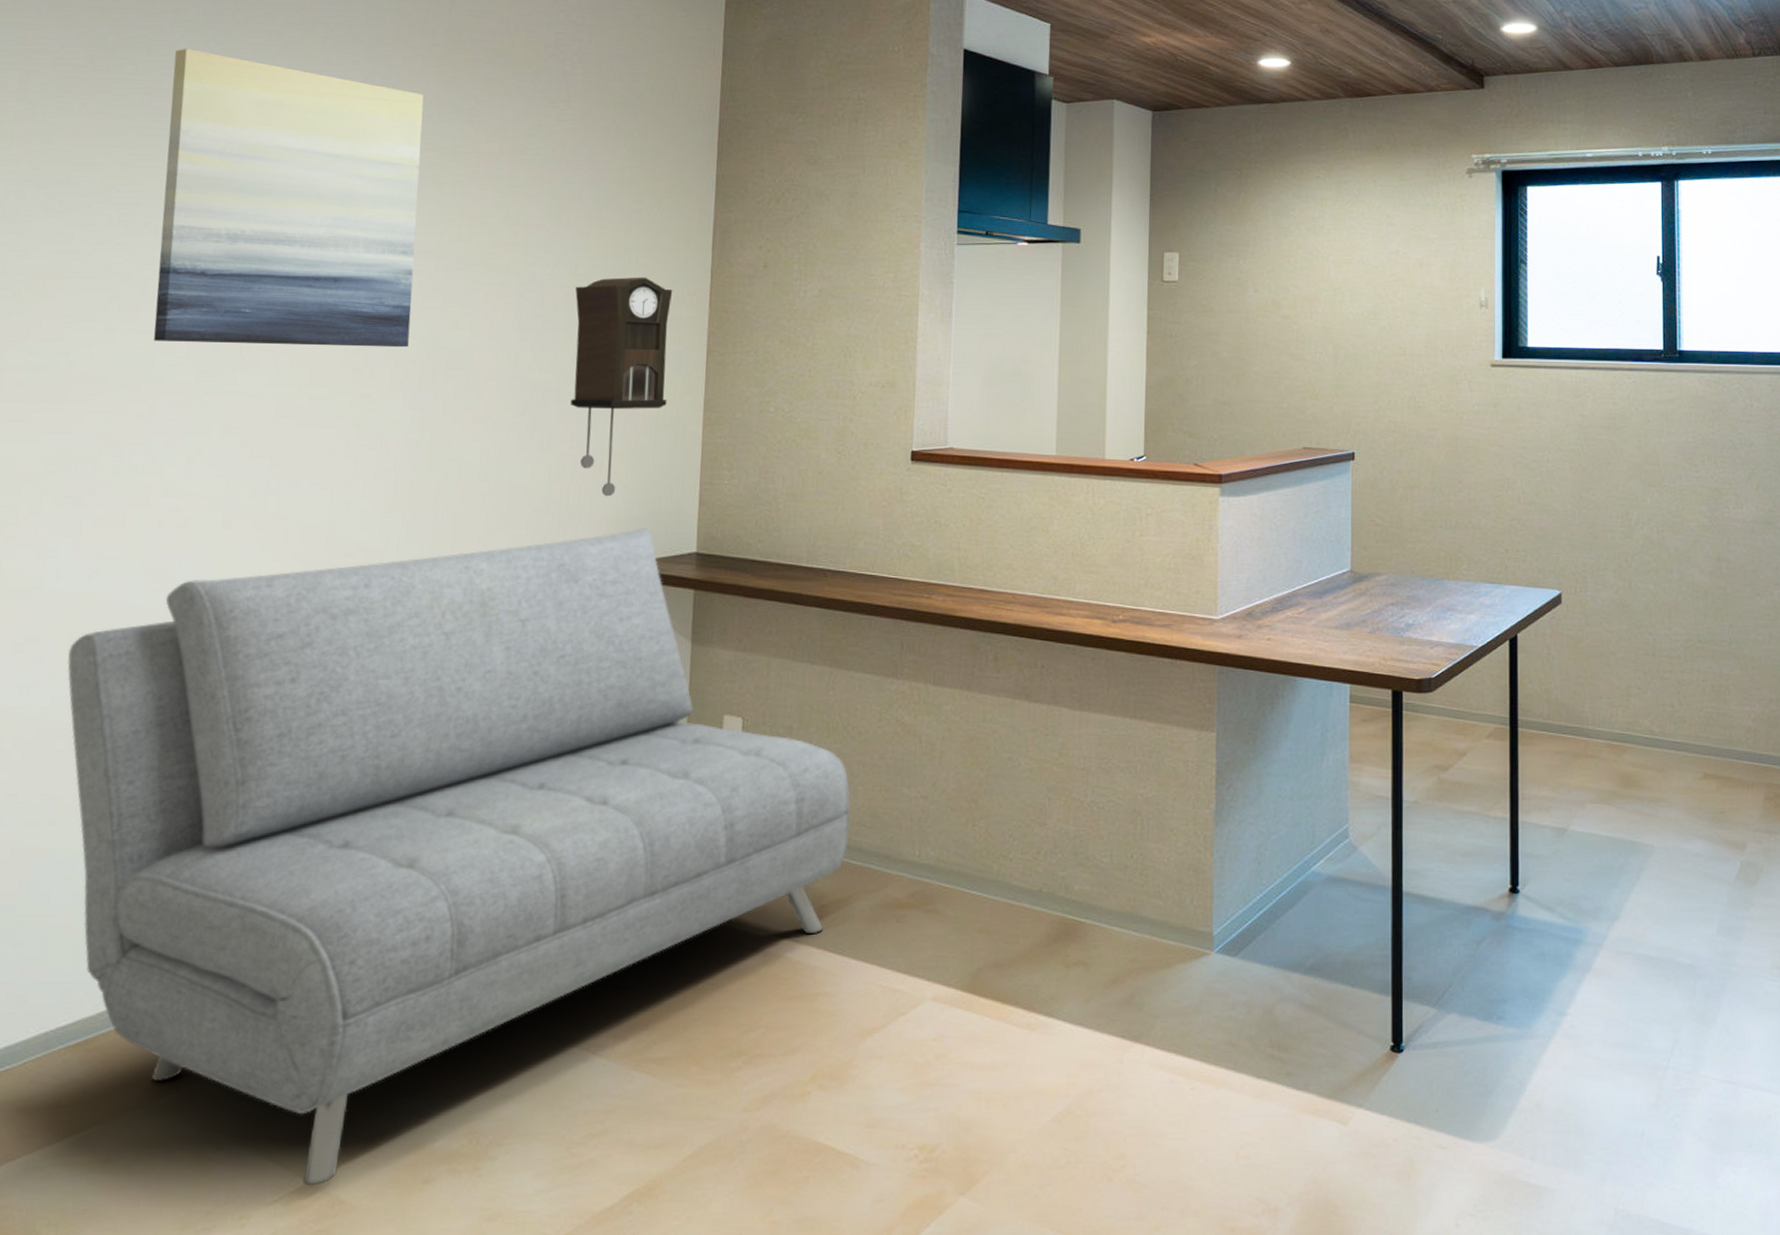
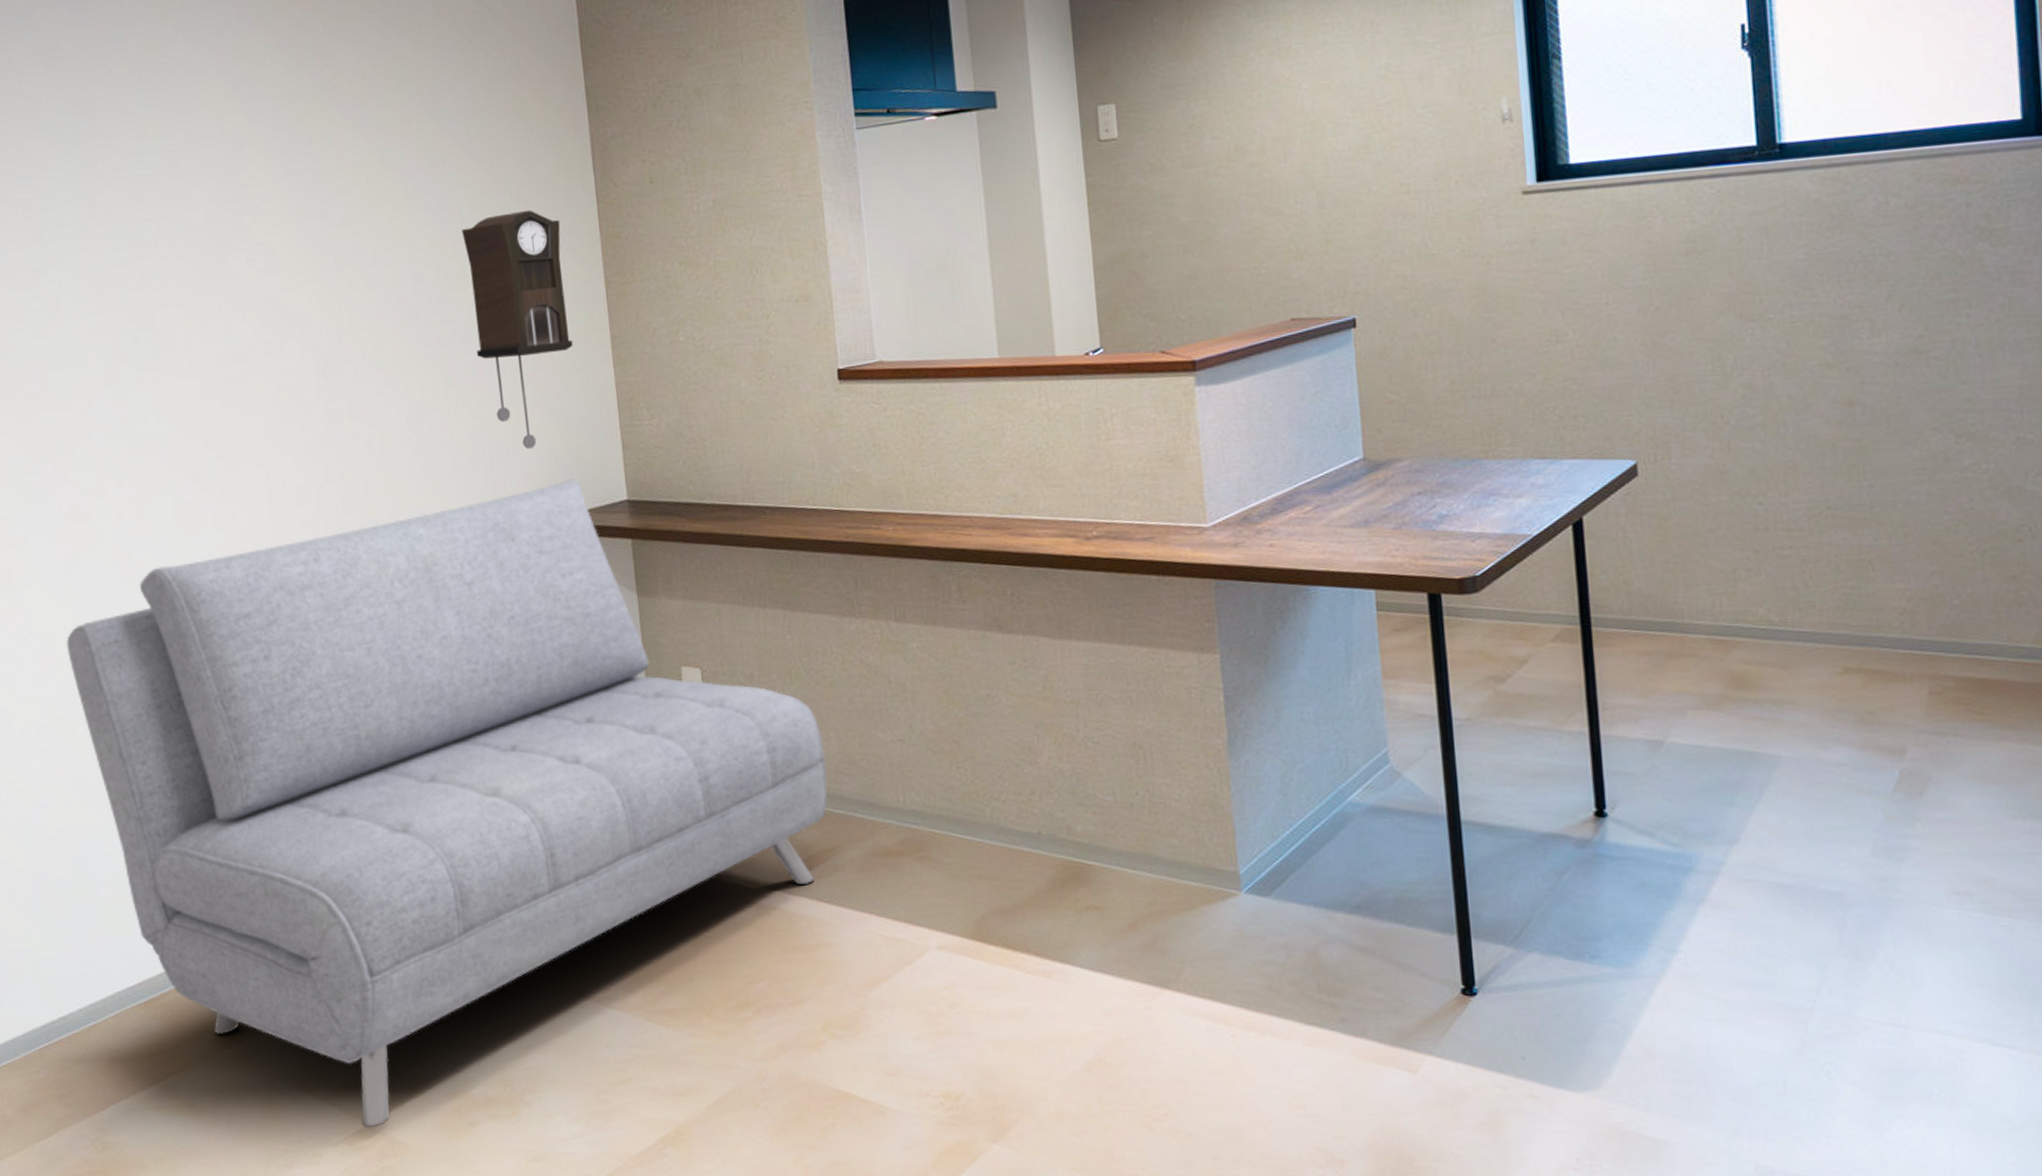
wall art: present [154,49,424,348] -> none [40,29,311,335]

